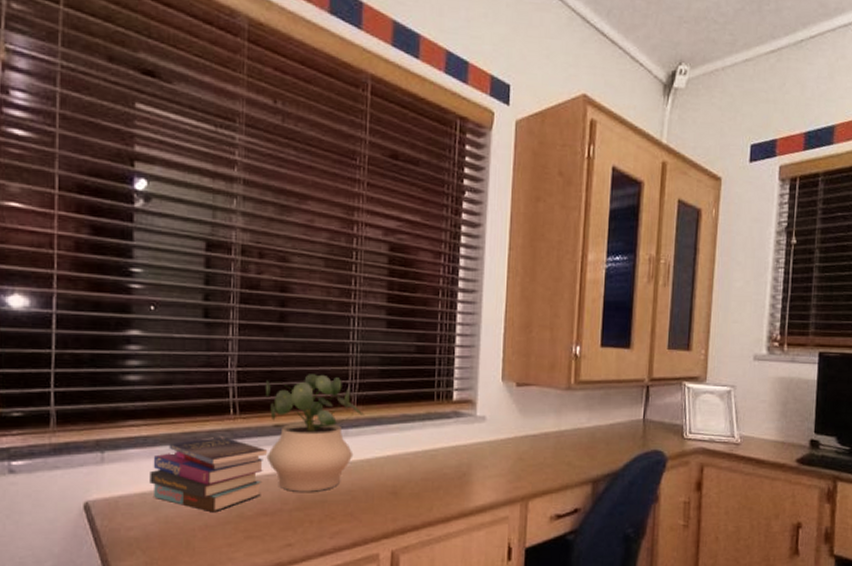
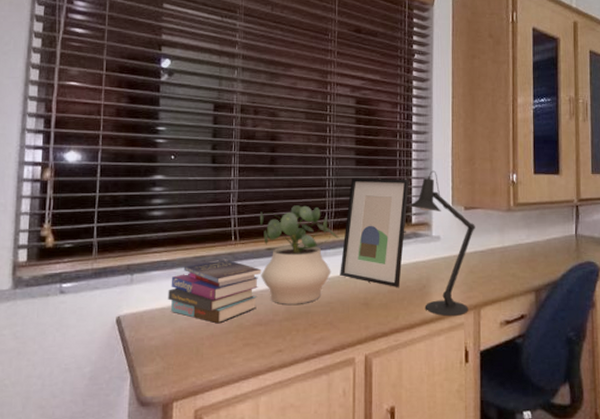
picture frame: none [364,343,453,474] -> present [340,178,410,287]
desk lamp: none [449,338,528,510] -> present [408,170,475,317]

